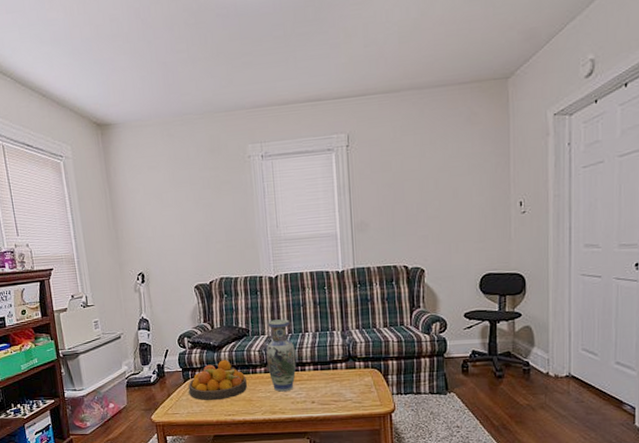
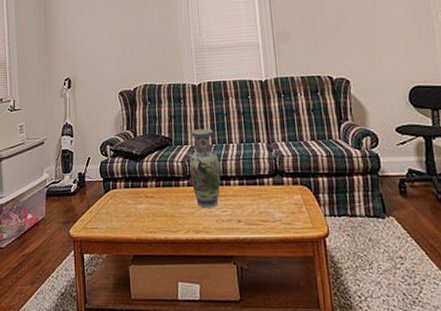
fruit bowl: present [188,360,247,401] -> none [109,170,169,216]

